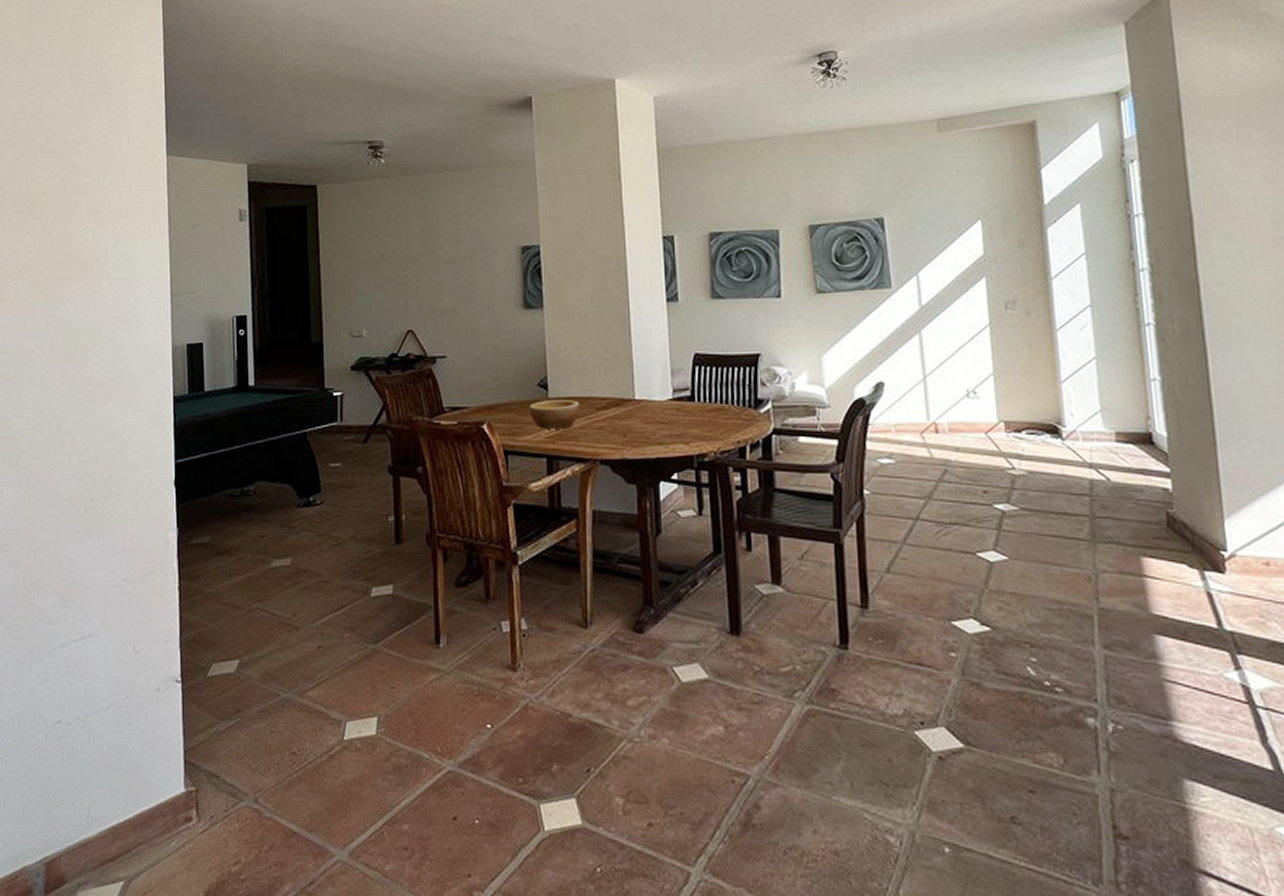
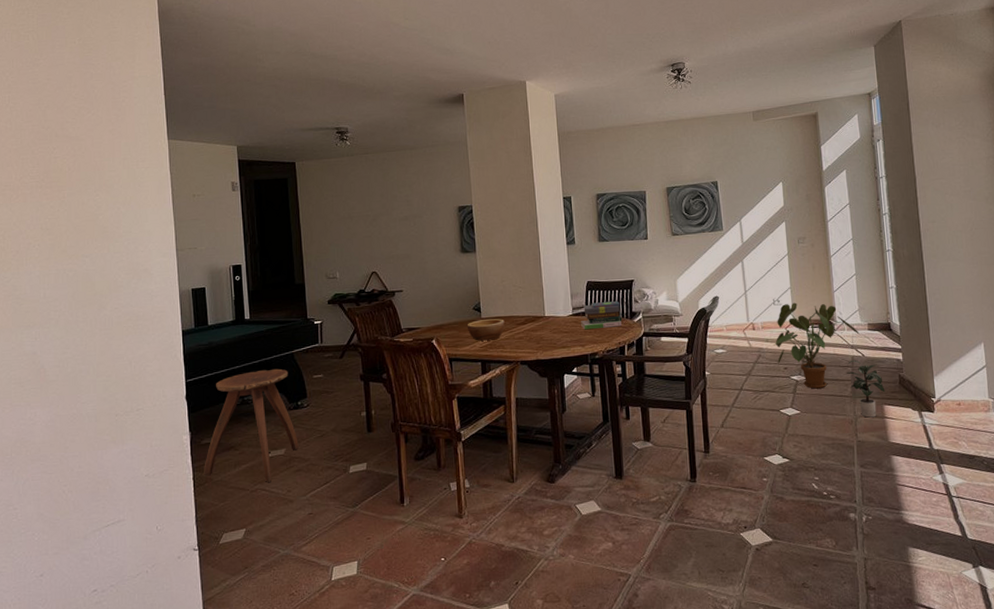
stool: none [192,452,308,602] -> present [204,368,299,483]
books: none [684,383,743,421] -> present [581,301,622,330]
house plant: none [966,395,1106,525] -> present [773,302,862,389]
potted plant: none [1080,485,1144,574] -> present [846,359,885,418]

